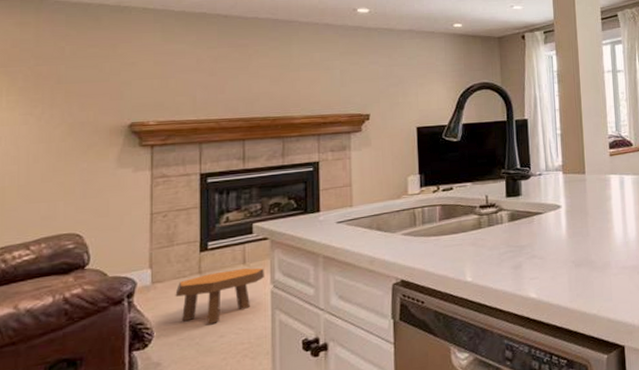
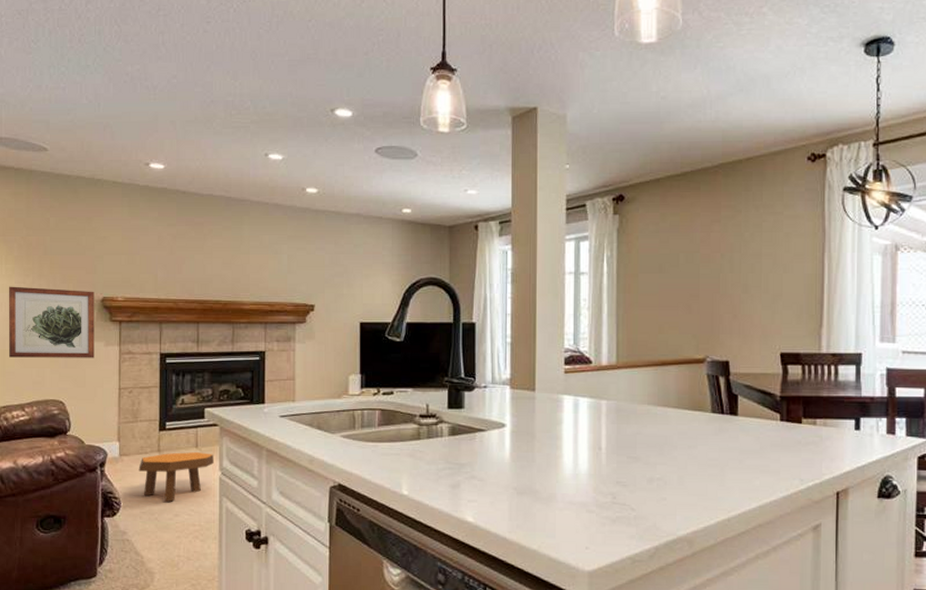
wall art: none [10,117,121,194] -> present [9,286,95,358]

